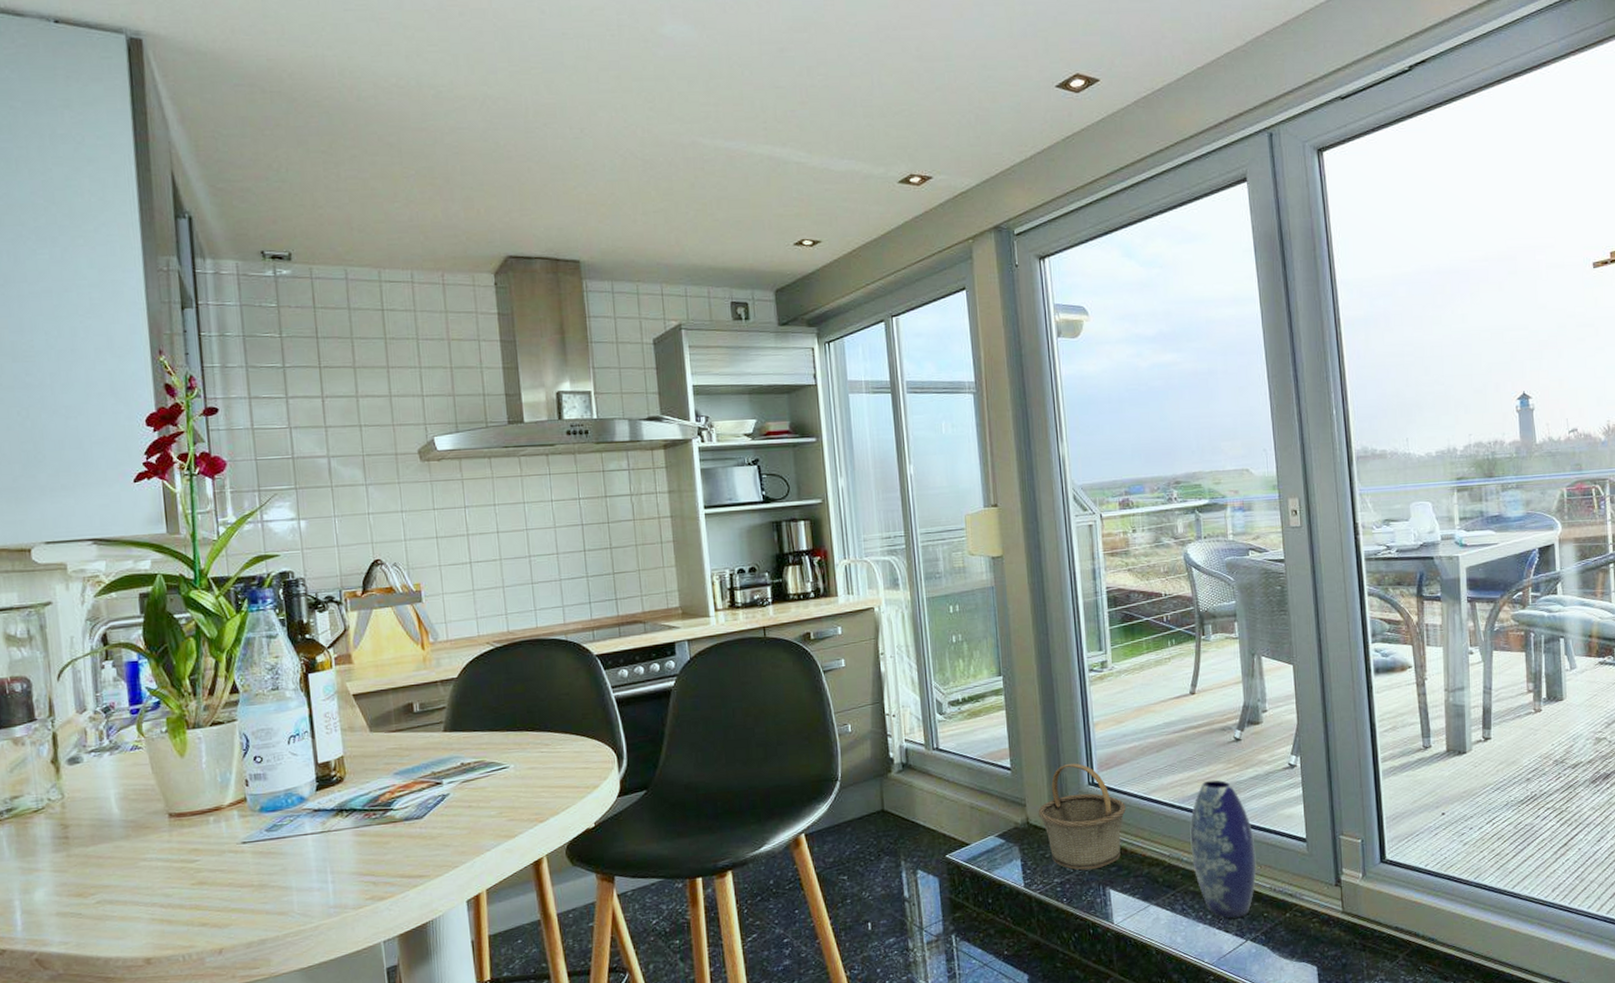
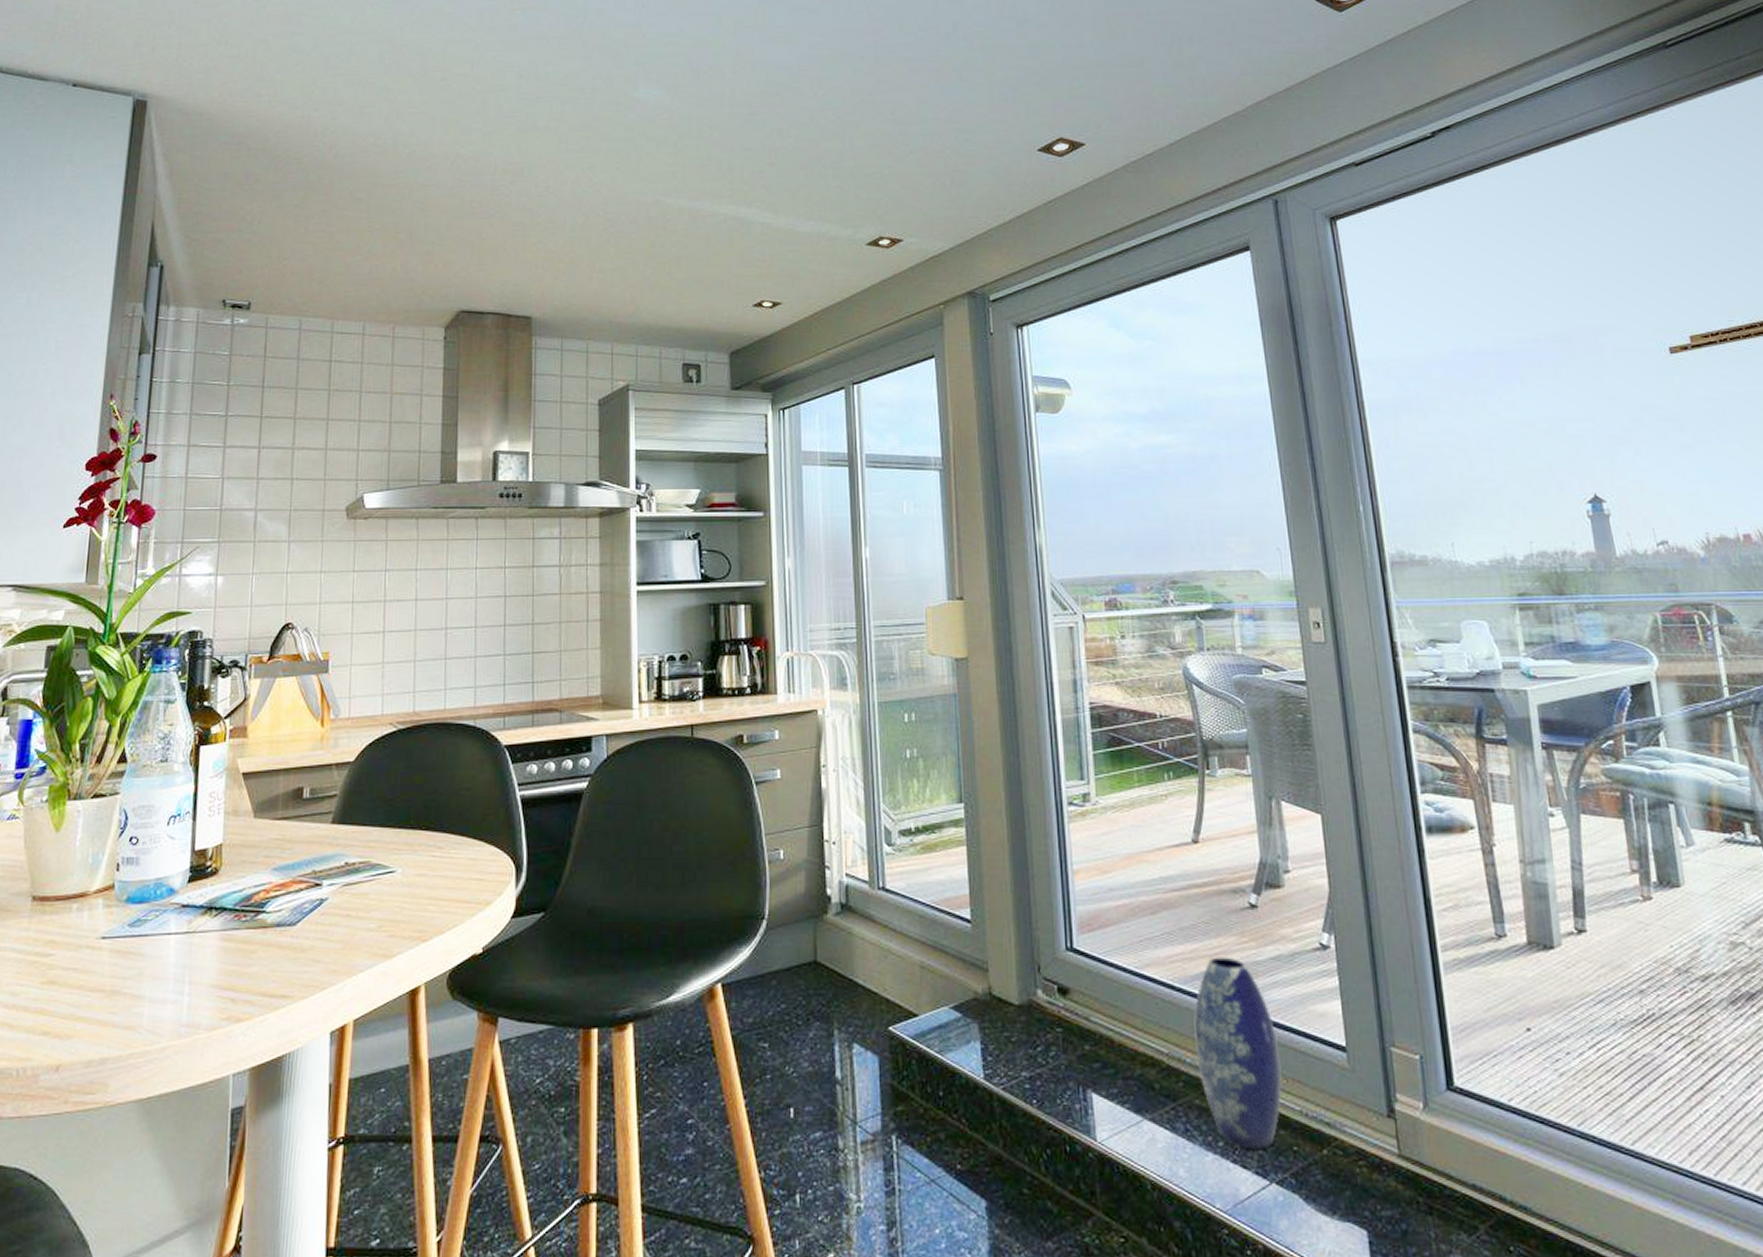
basket: present [1038,763,1126,871] -> none [1003,920,1112,1064]

